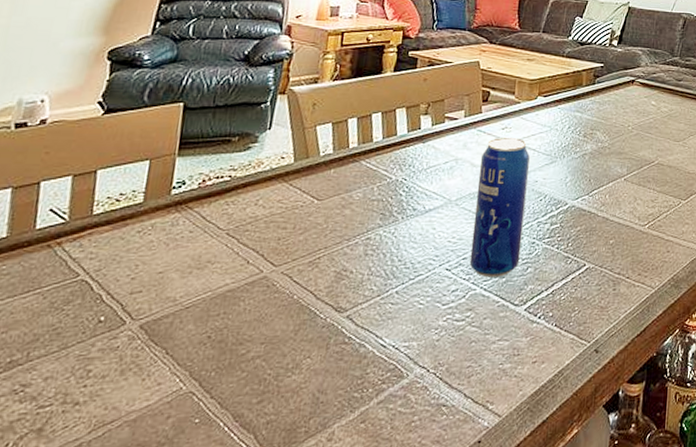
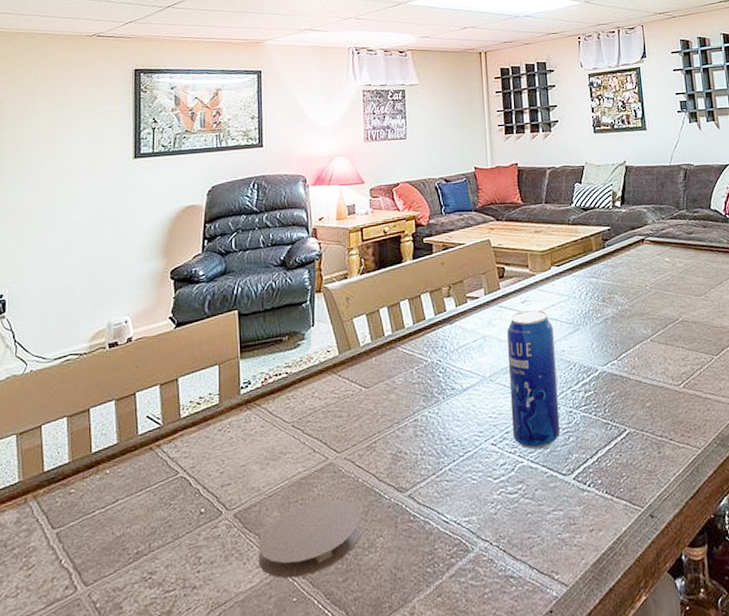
coaster: none [160,315,290,398] -> present [258,499,361,579]

